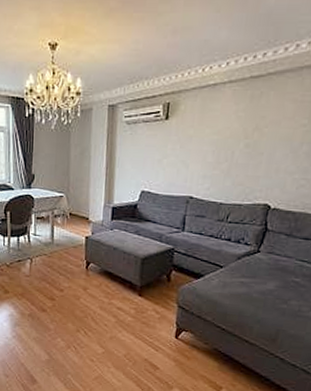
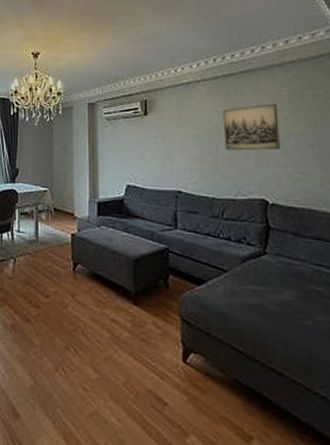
wall art: none [240,109,298,158] -> present [223,103,280,151]

